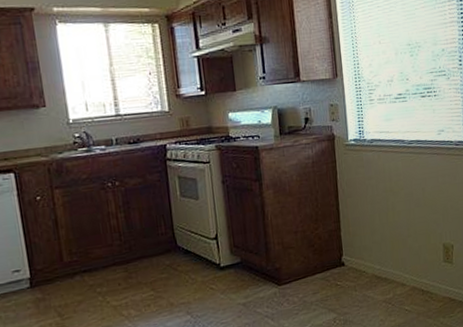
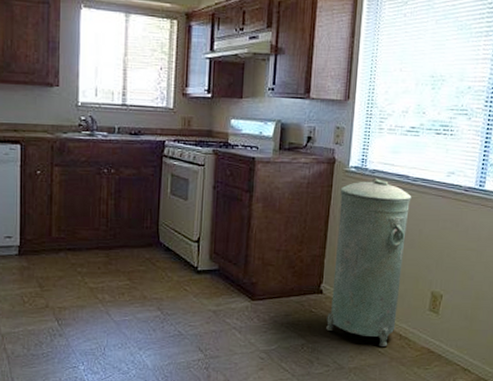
trash can: none [344,146,417,305] -> present [326,177,412,346]

